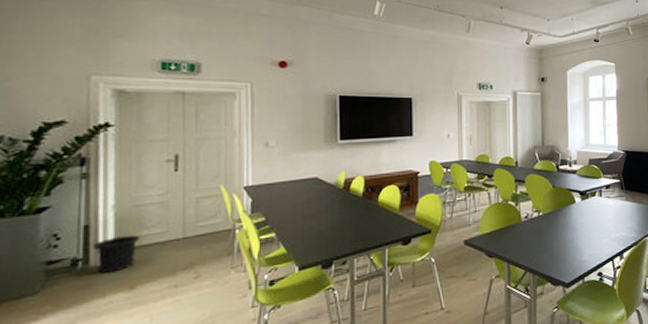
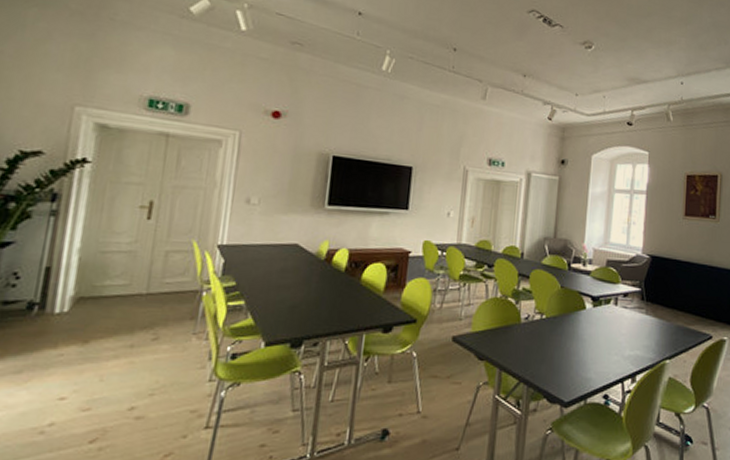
trash can: present [93,234,139,273] -> none [52,282,101,322]

